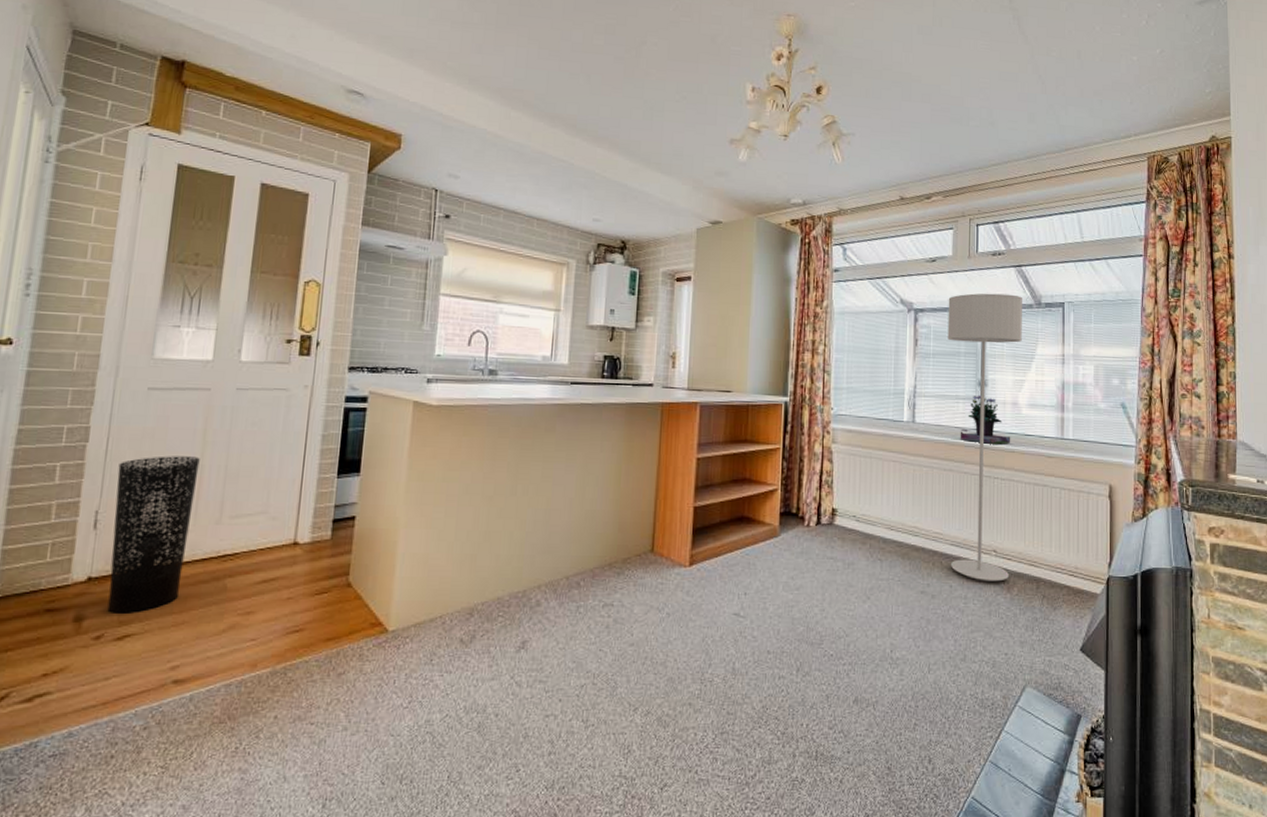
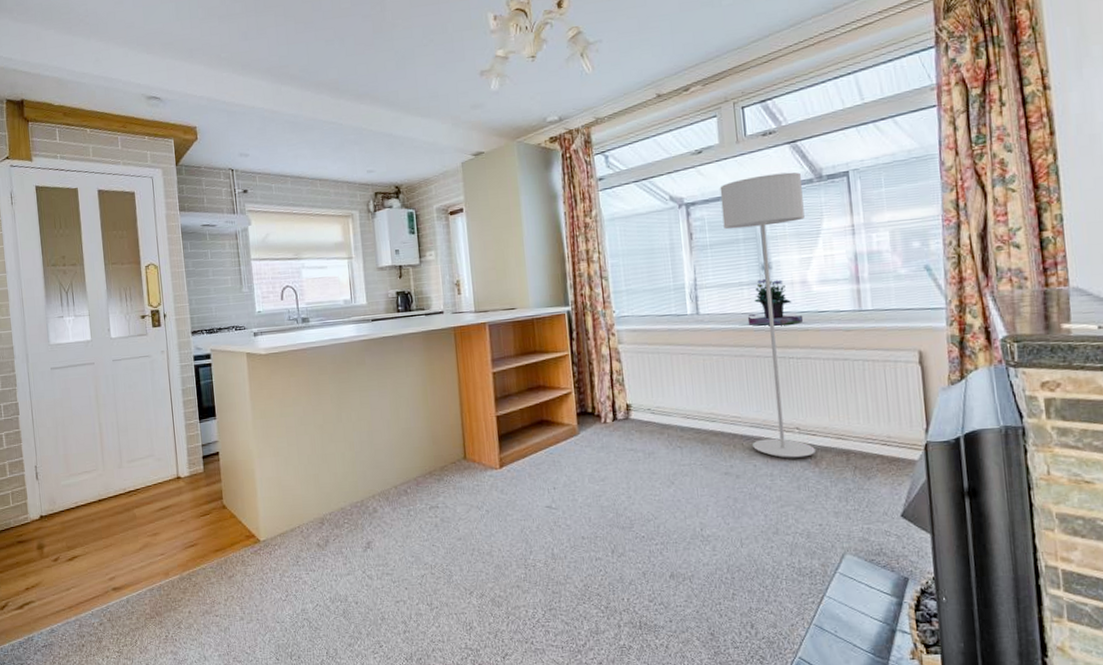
umbrella stand: present [107,456,200,613] -> none [43,417,104,541]

